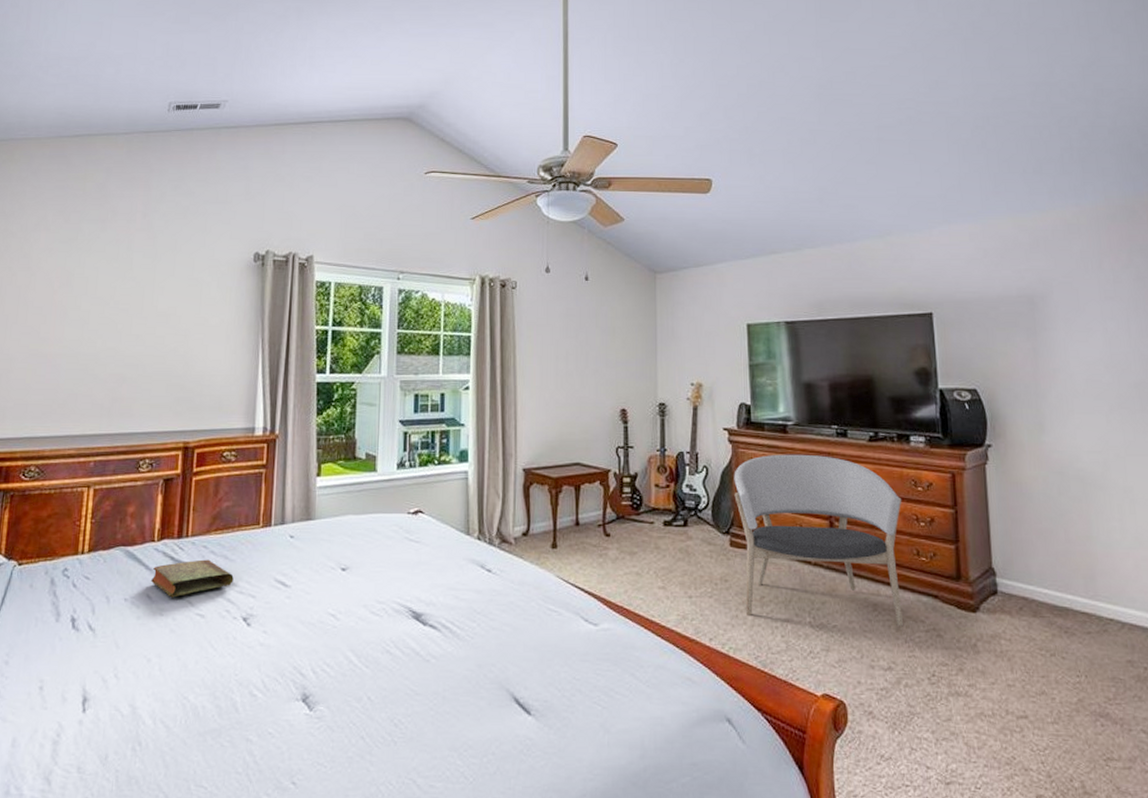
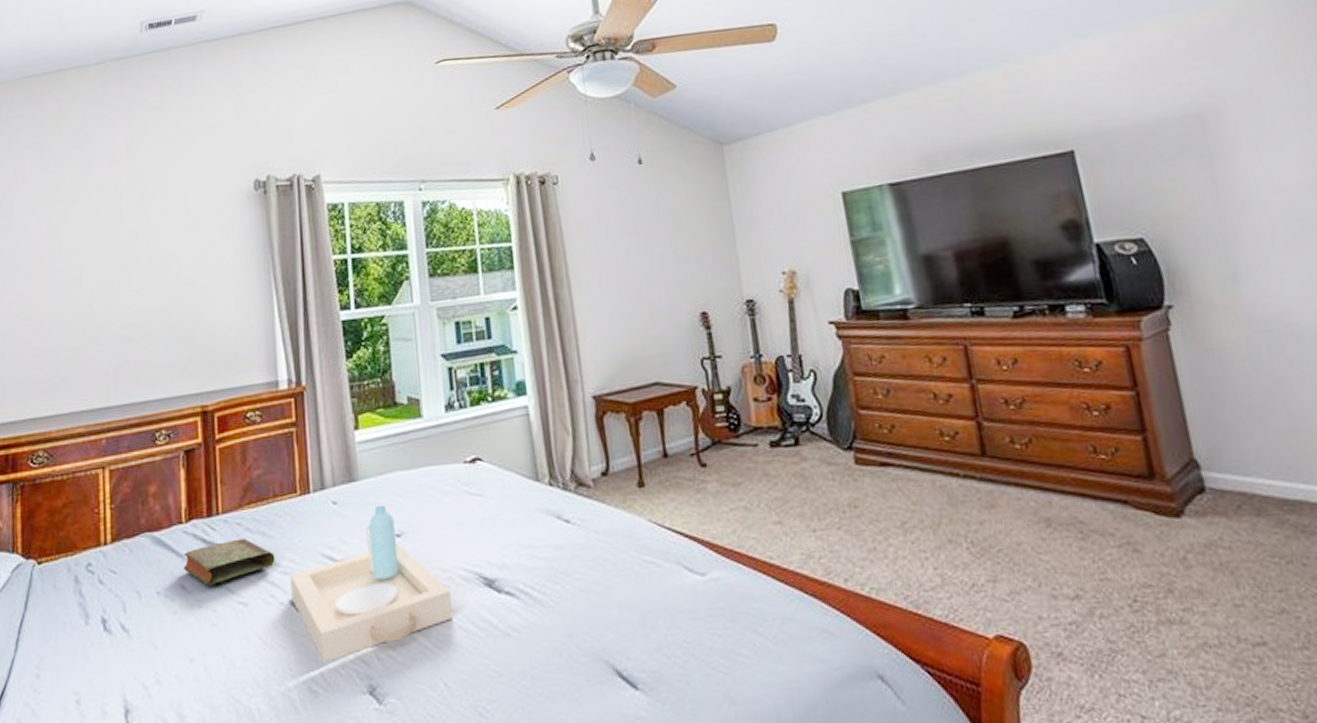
serving tray: none [244,542,384,672] -> present [290,504,454,663]
armchair: present [734,454,903,627] -> none [849,341,1088,547]

